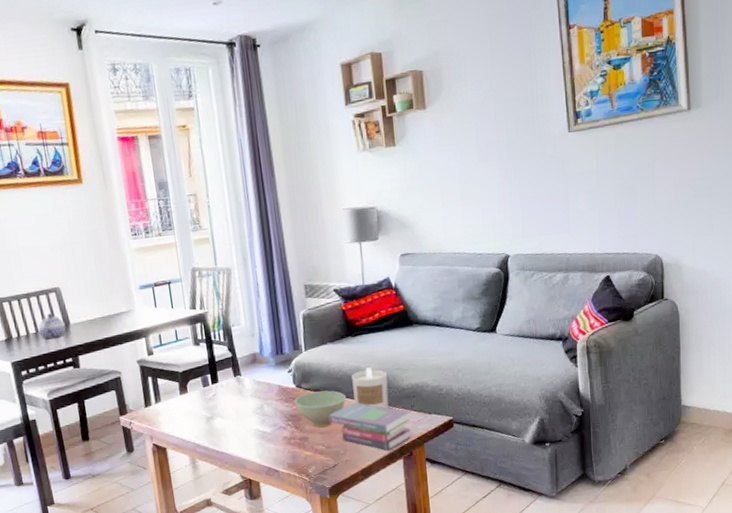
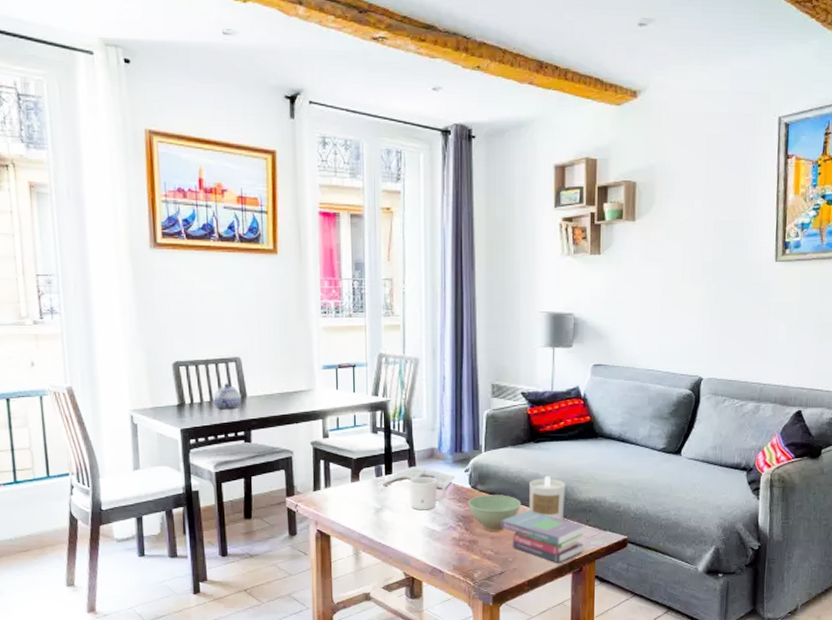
magazine: none [210,371,280,395] -> present [383,465,456,490]
mug: none [235,381,273,415] -> present [409,476,446,511]

